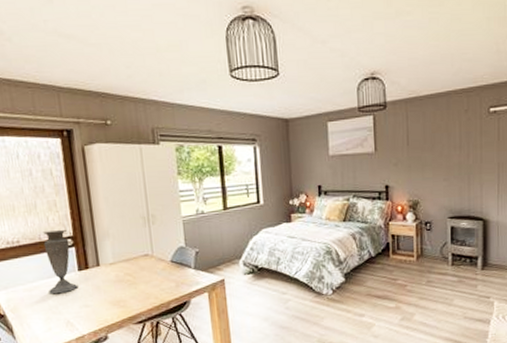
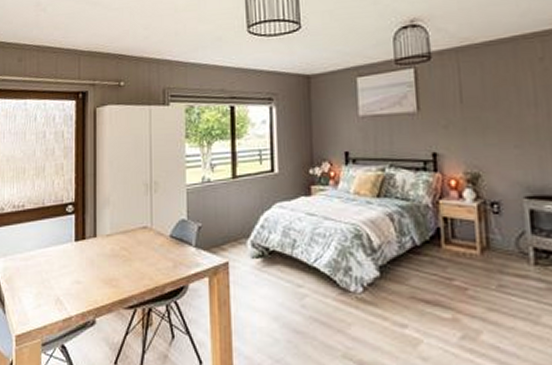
vase: present [43,230,79,294] -> none [44,195,73,266]

